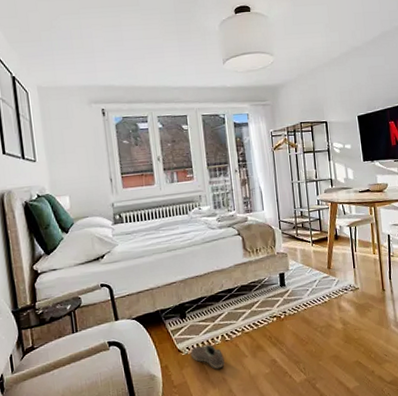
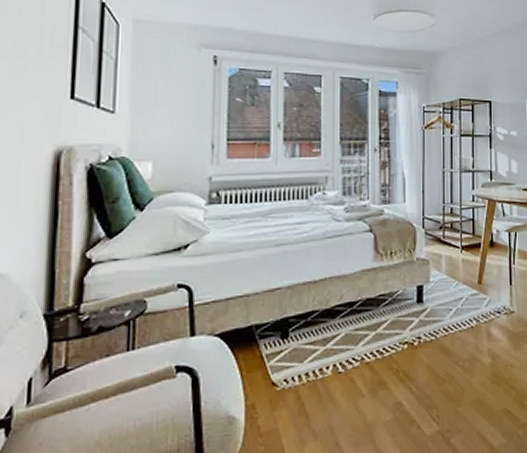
sneaker: present [190,344,225,369] -> none [288,376,333,413]

